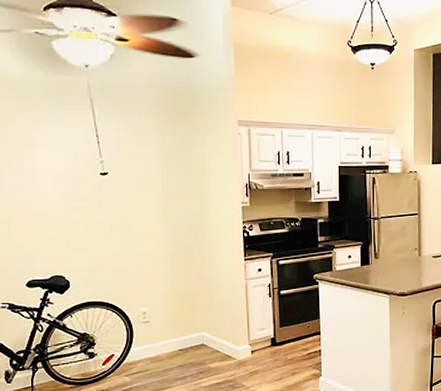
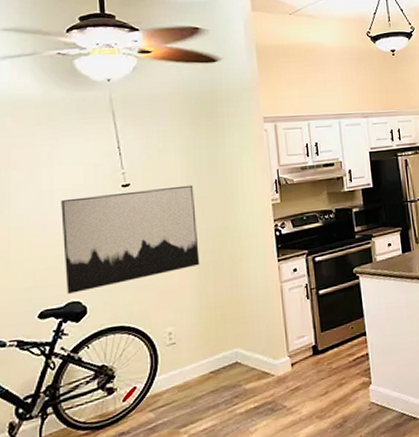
wall art: none [44,180,172,268] -> present [61,185,200,294]

